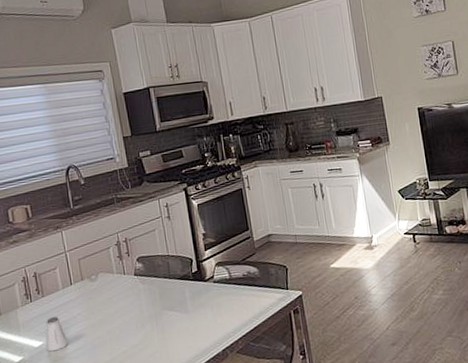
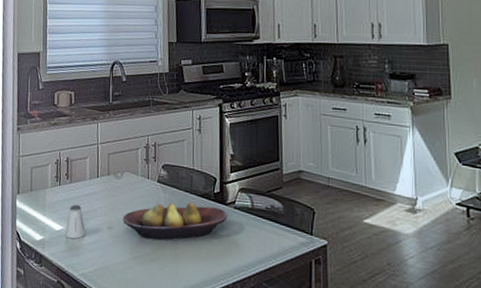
fruit bowl: none [104,285,209,333] -> present [123,202,228,240]

